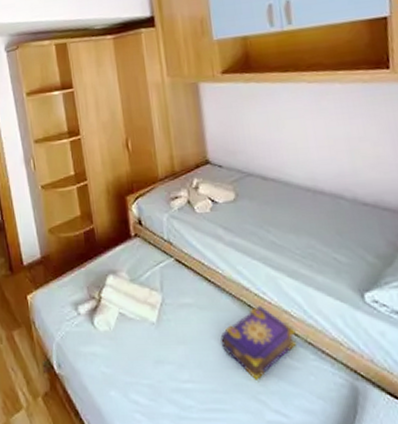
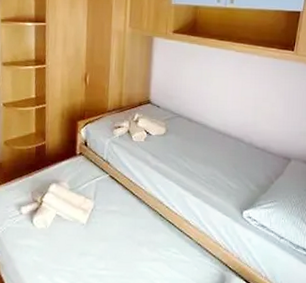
book: present [220,306,297,380] -> none [134,216,191,270]

